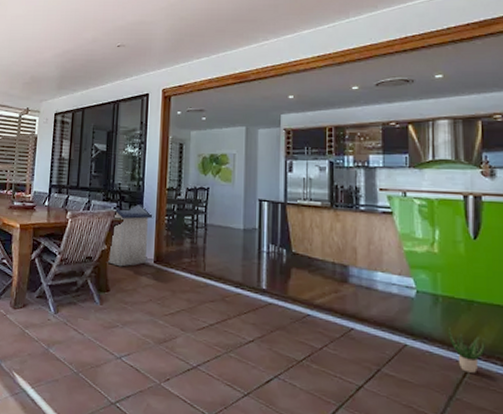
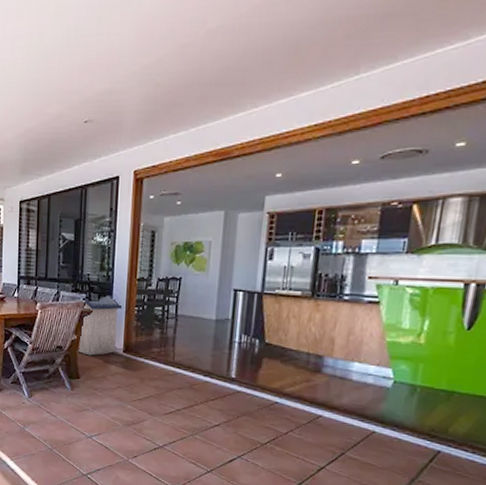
potted plant: present [449,326,485,373] -> none [421,415,460,459]

